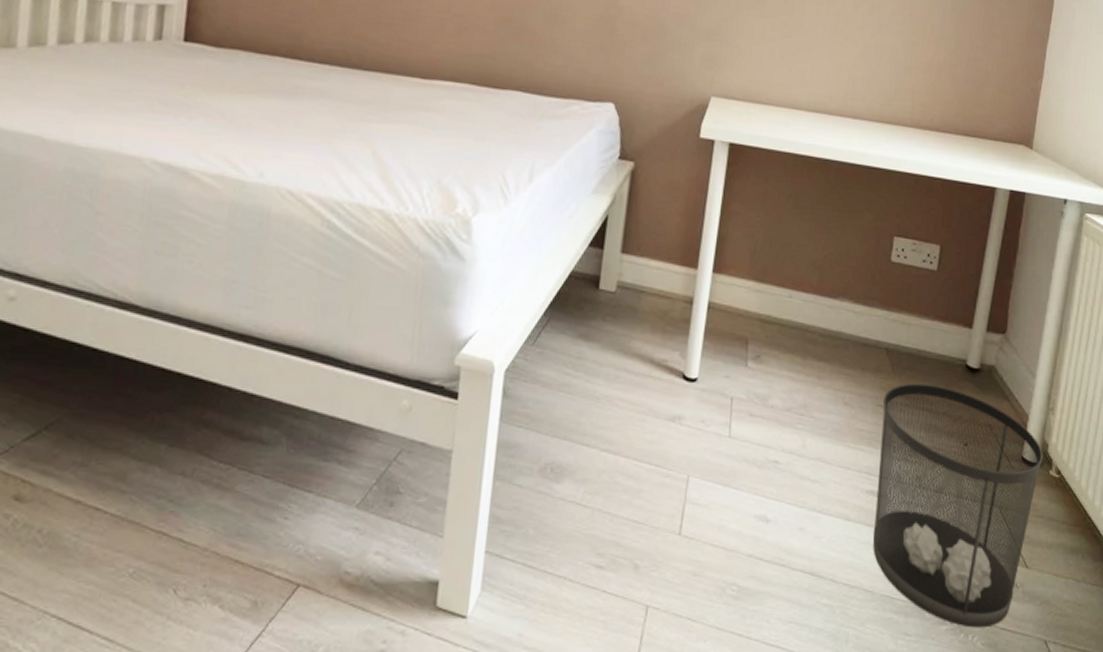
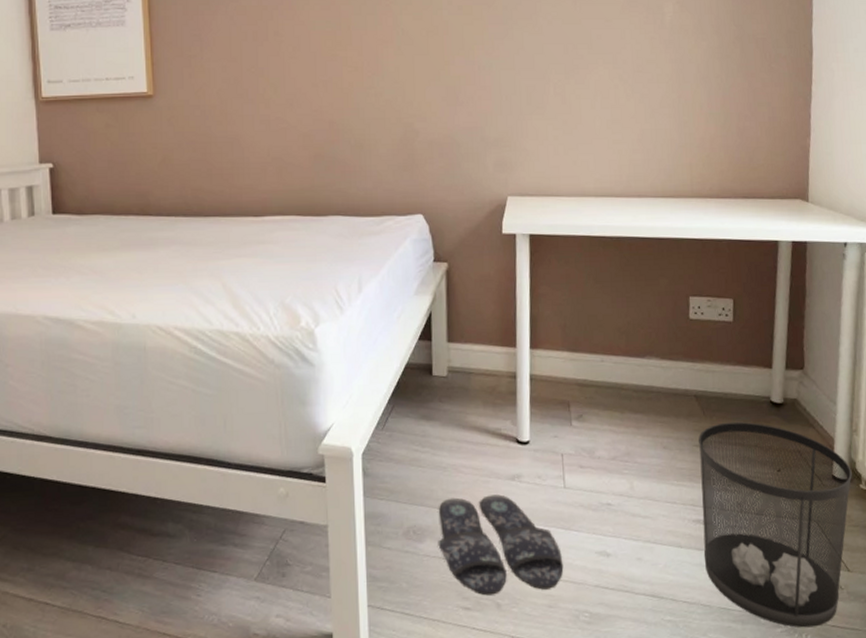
slippers: none [577,434,716,554] -> present [438,494,564,595]

